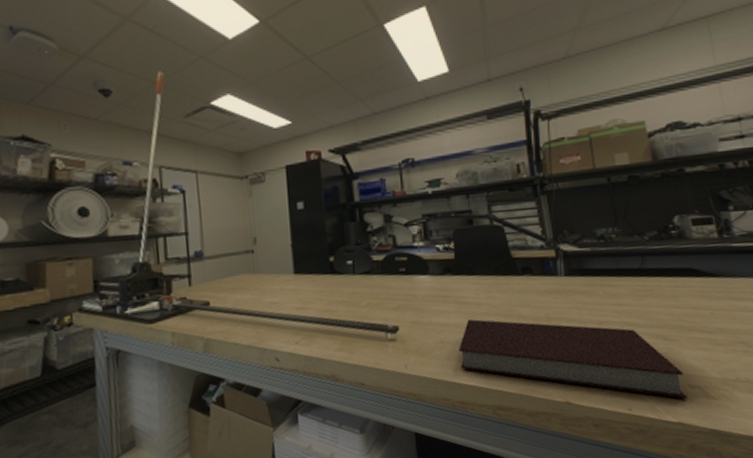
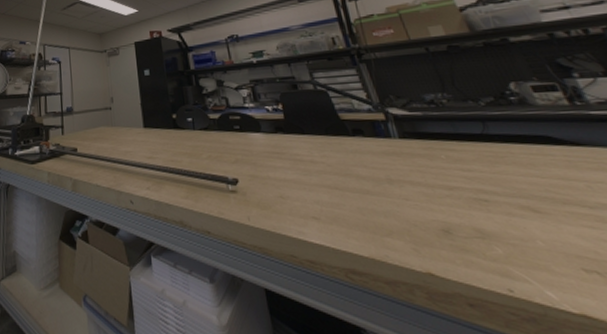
notebook: present [459,319,689,399] -> none [299,176,587,285]

